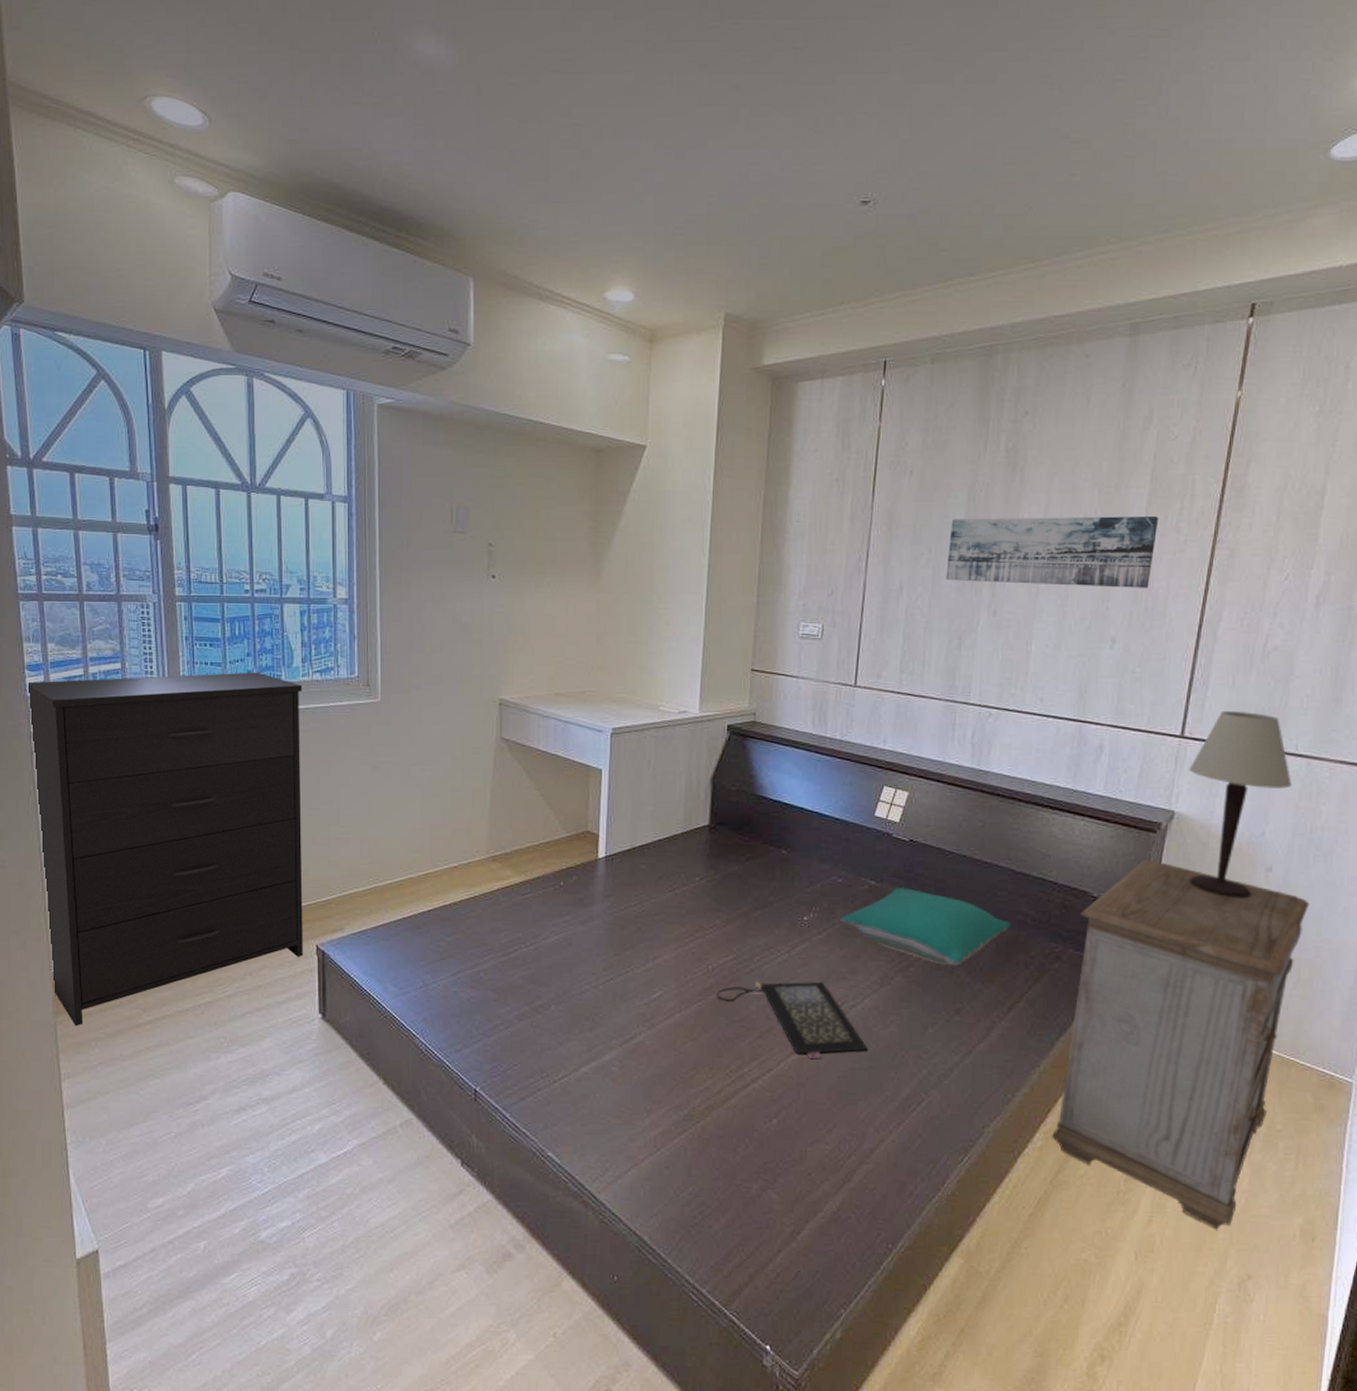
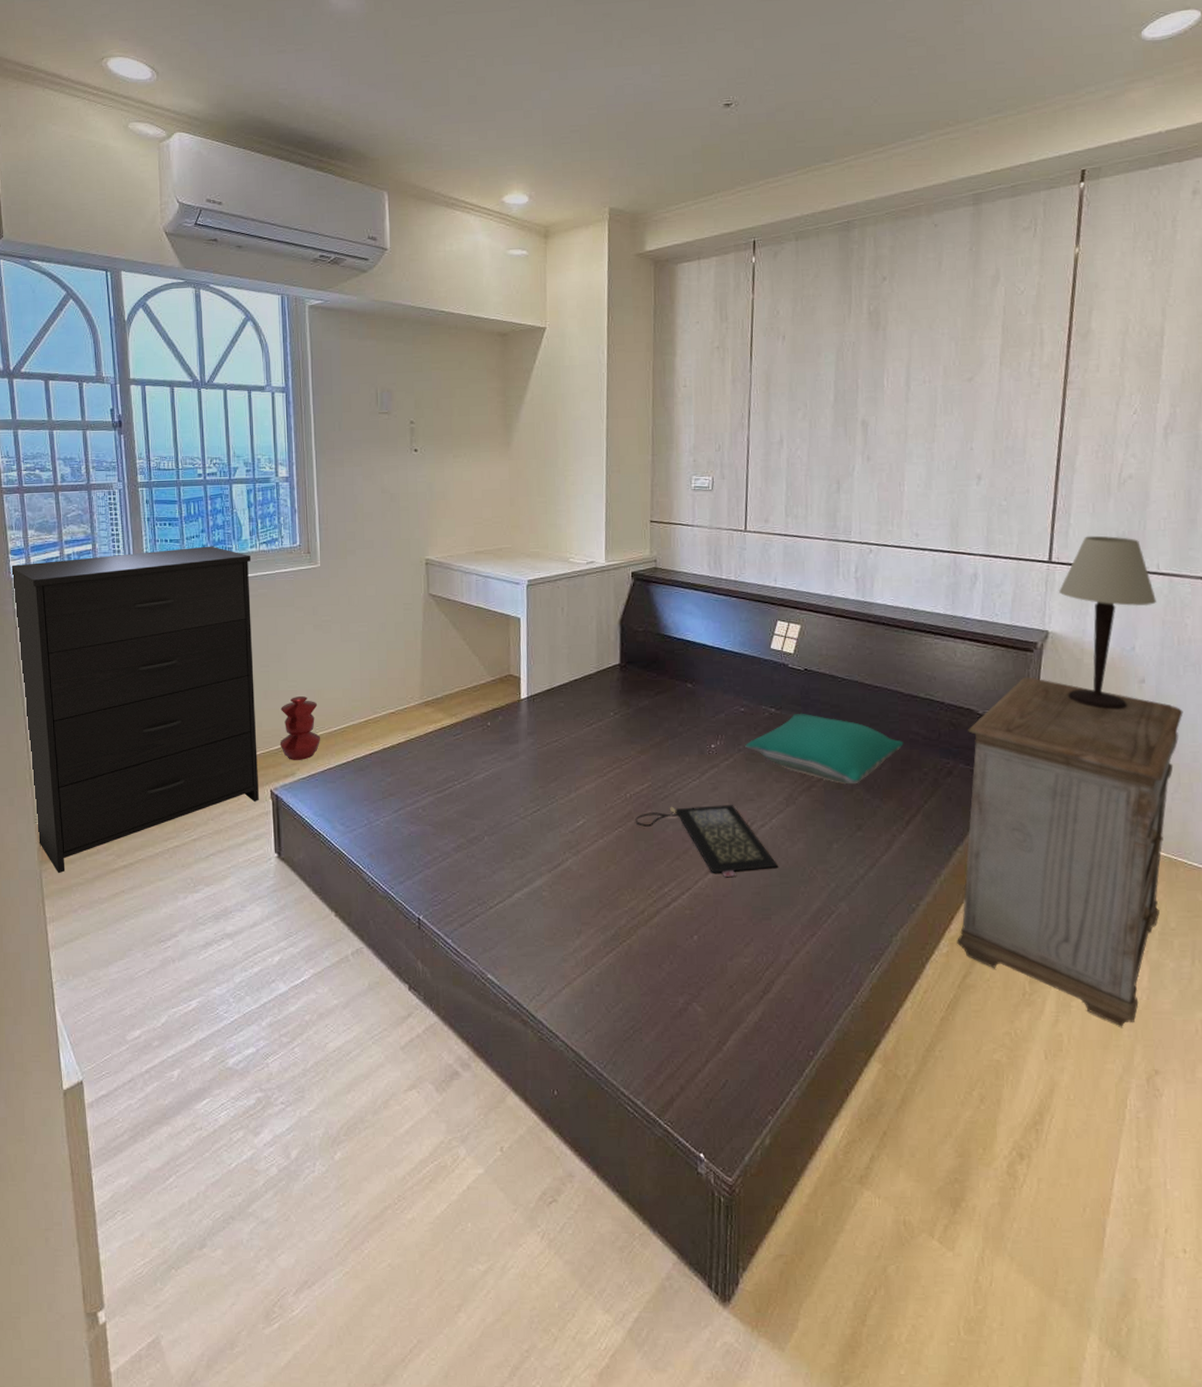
vase: none [328,844,375,914] -> present [279,696,321,760]
wall art: present [946,515,1159,588] -> none [821,363,1012,432]

